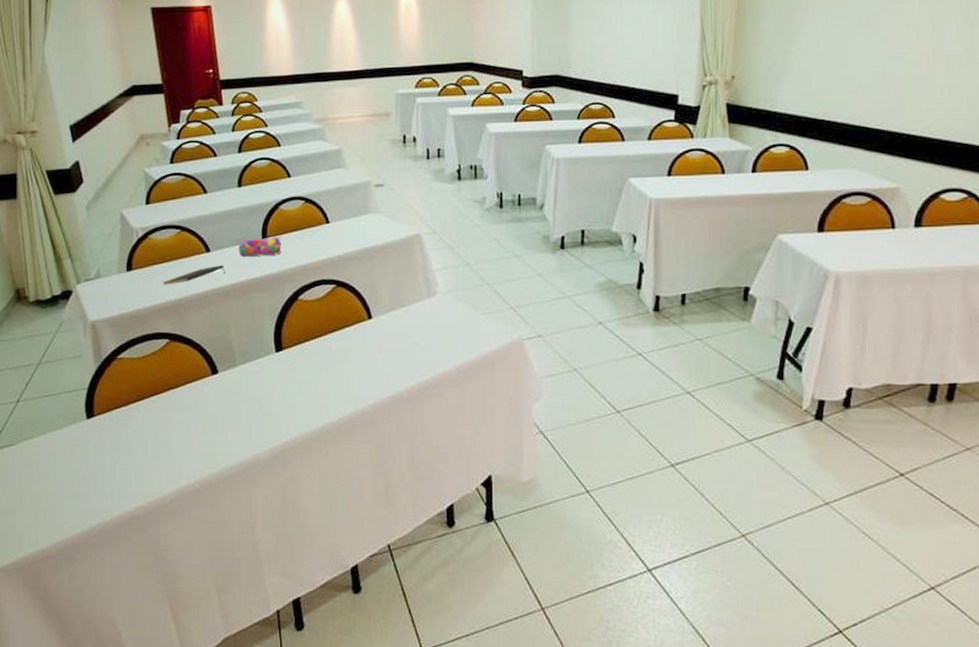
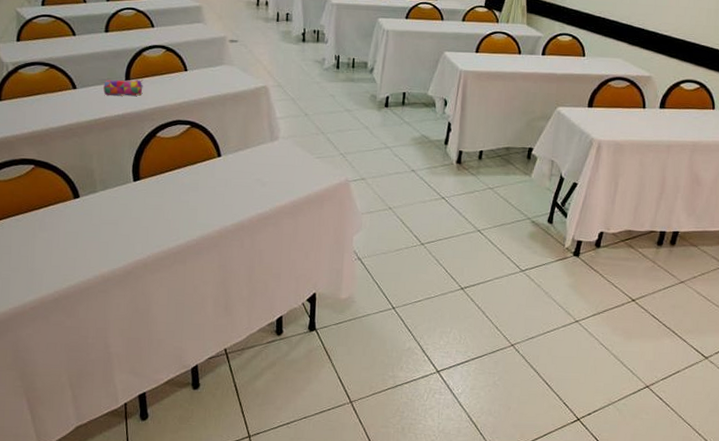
notepad: present [163,265,225,285] -> none [30,101,89,116]

